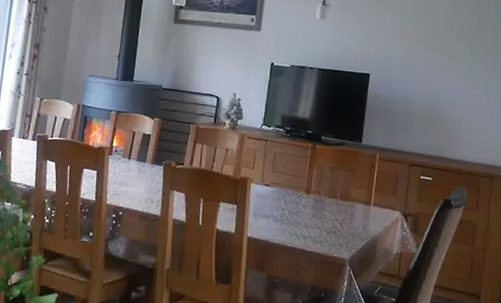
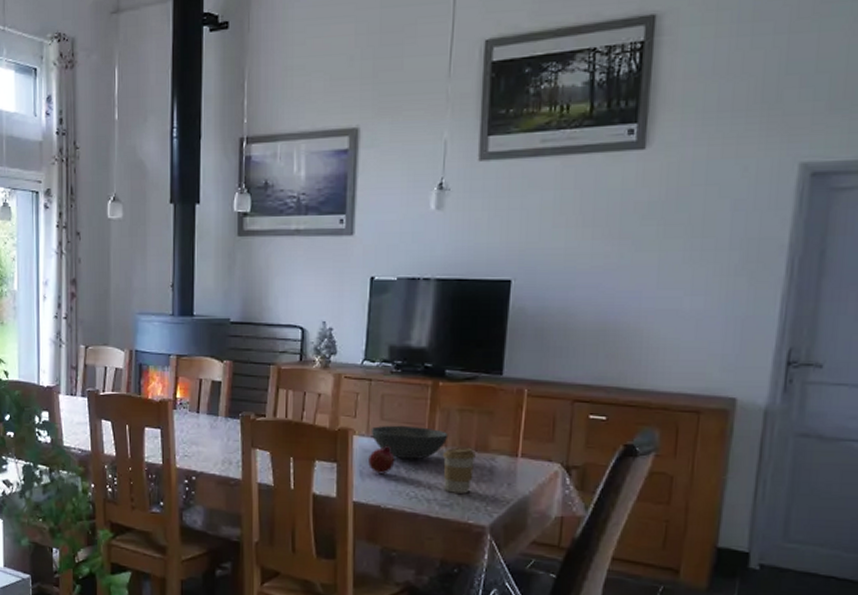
fruit: none [261,192,282,216] -> present [368,445,395,475]
bowl: none [264,176,322,204] -> present [371,425,449,459]
coffee cup: none [316,196,341,233] -> present [442,447,476,494]

